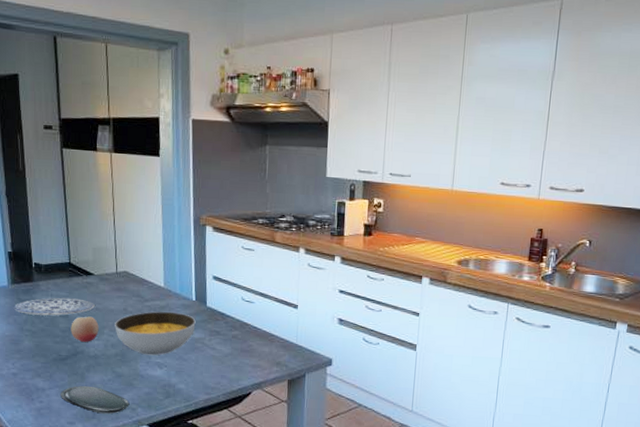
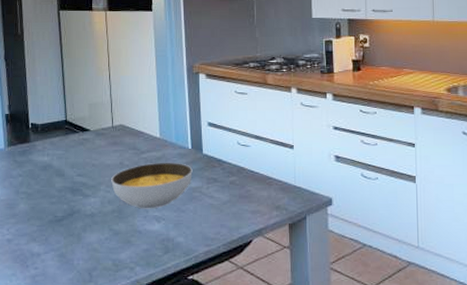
plate: present [13,297,95,316] -> none [9,156,91,176]
oval tray: present [61,385,130,414] -> none [56,246,128,276]
fruit: present [70,316,99,342] -> none [67,173,95,200]

